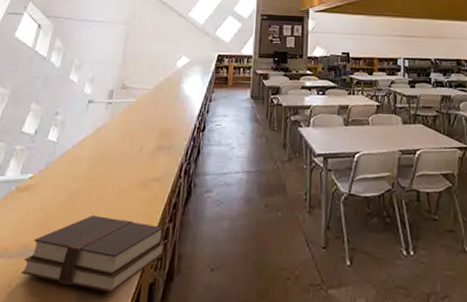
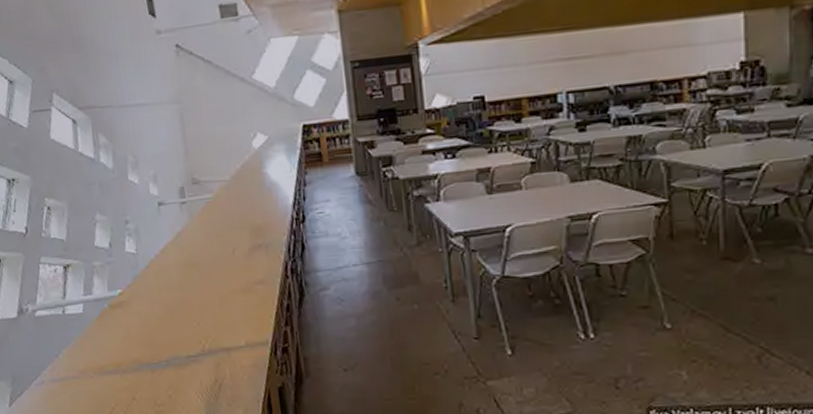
bible: present [21,214,166,293] -> none [140,325,288,399]

